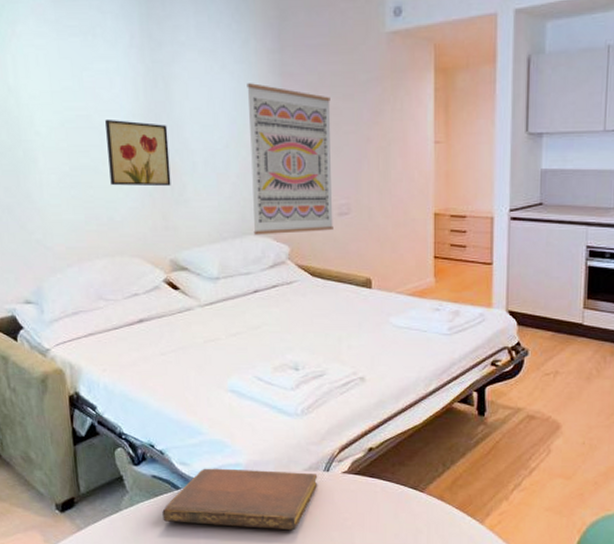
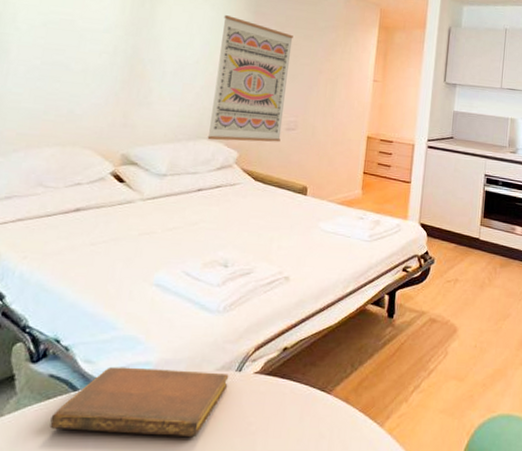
wall art: present [105,119,171,187] -> none [79,25,146,89]

